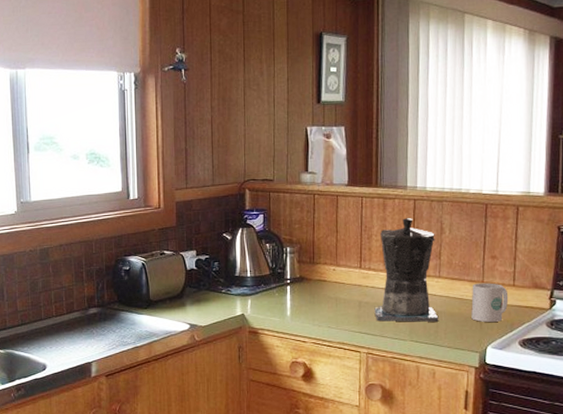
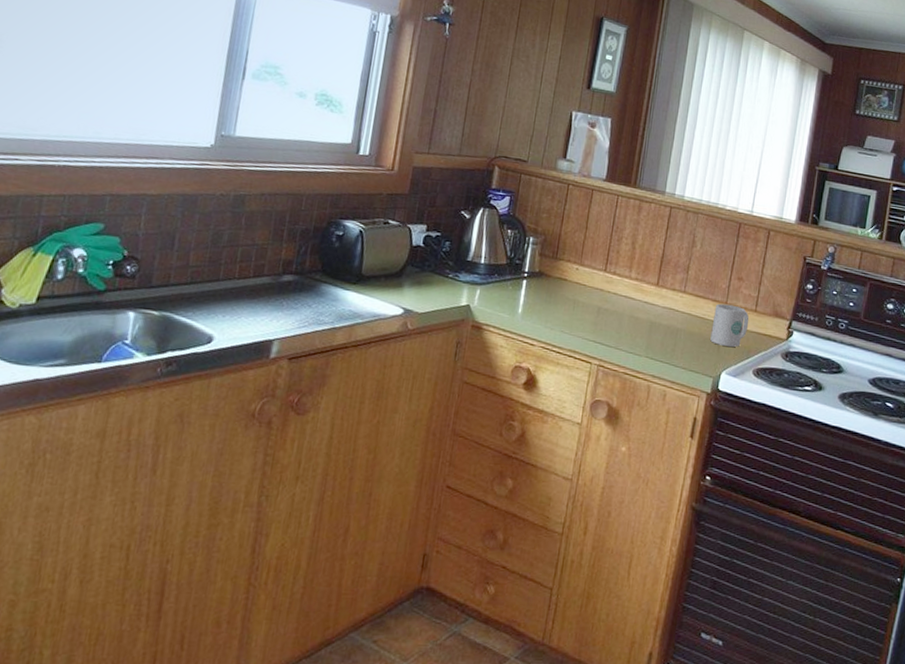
coffee maker: present [374,218,439,322] -> none [612,225,686,340]

